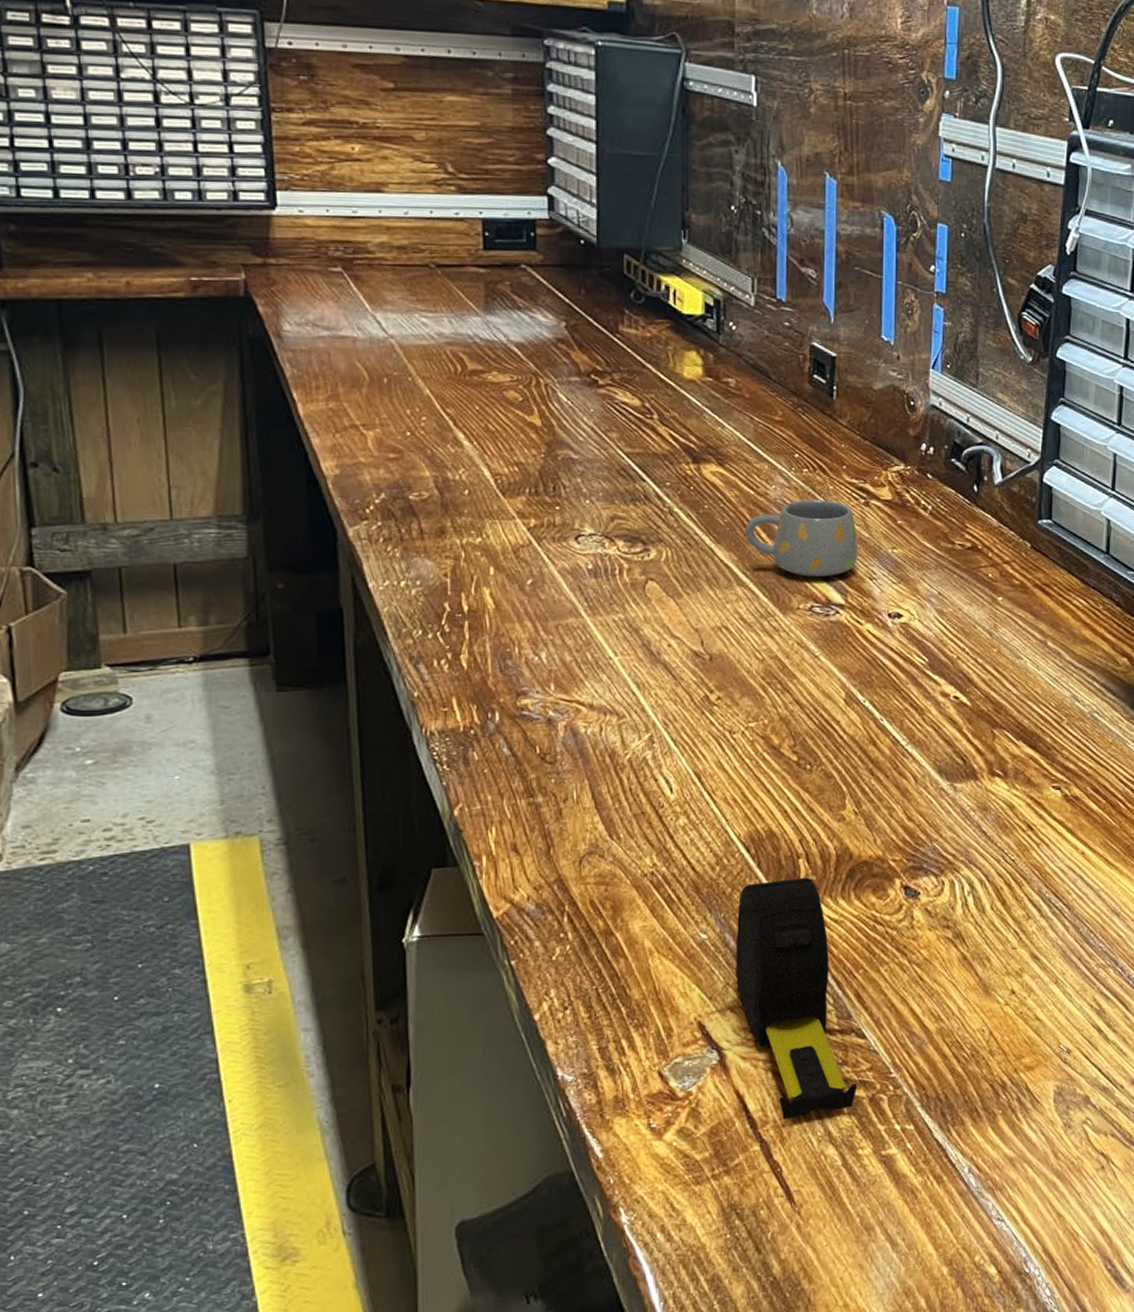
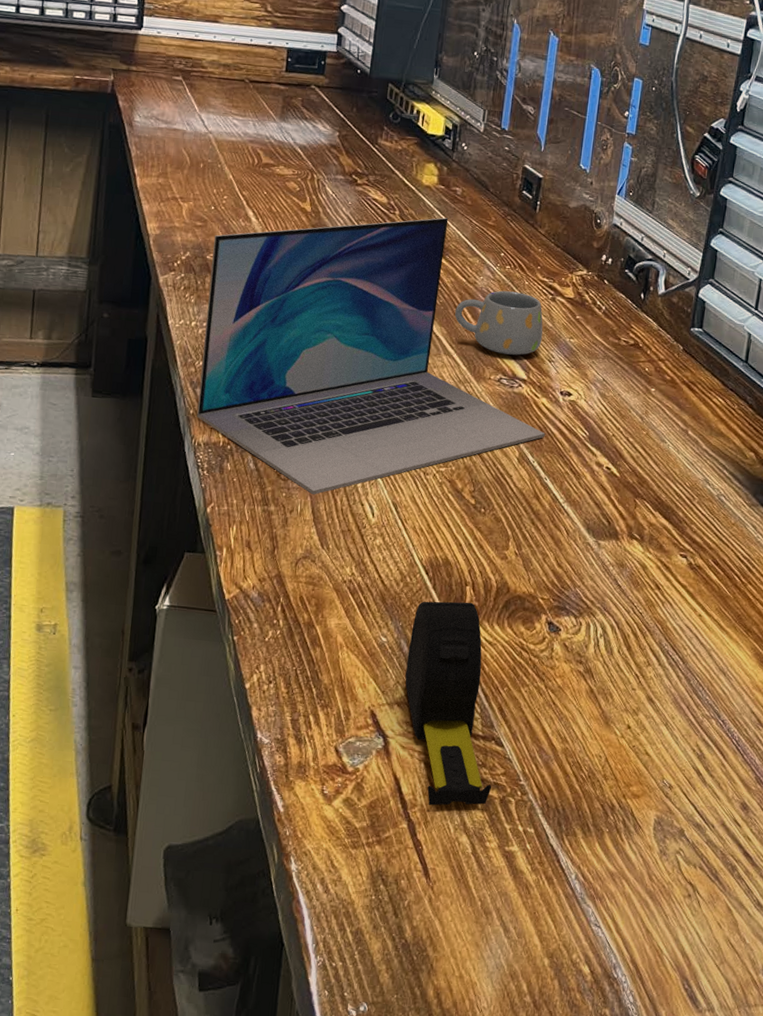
laptop: none [416,417,875,777] -> present [196,217,545,495]

